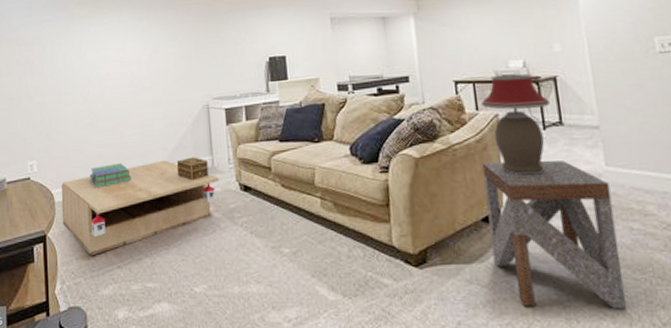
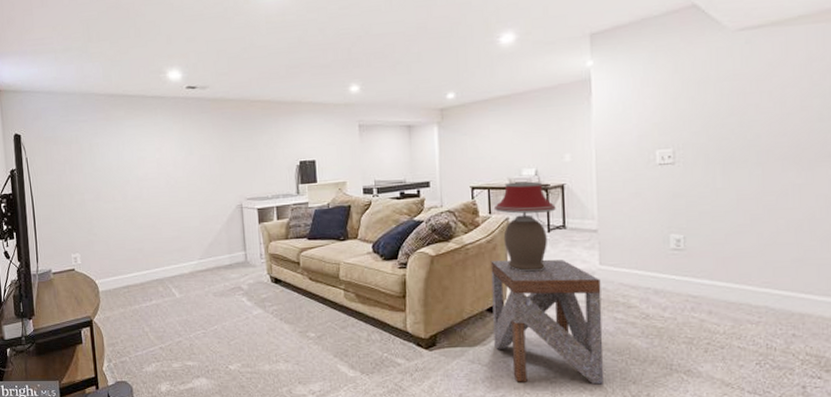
coffee table: present [61,160,220,256] -> none [104,254,252,339]
stack of books: present [89,162,132,188] -> none [131,256,171,279]
decorative box: present [176,157,209,181] -> none [212,252,242,274]

